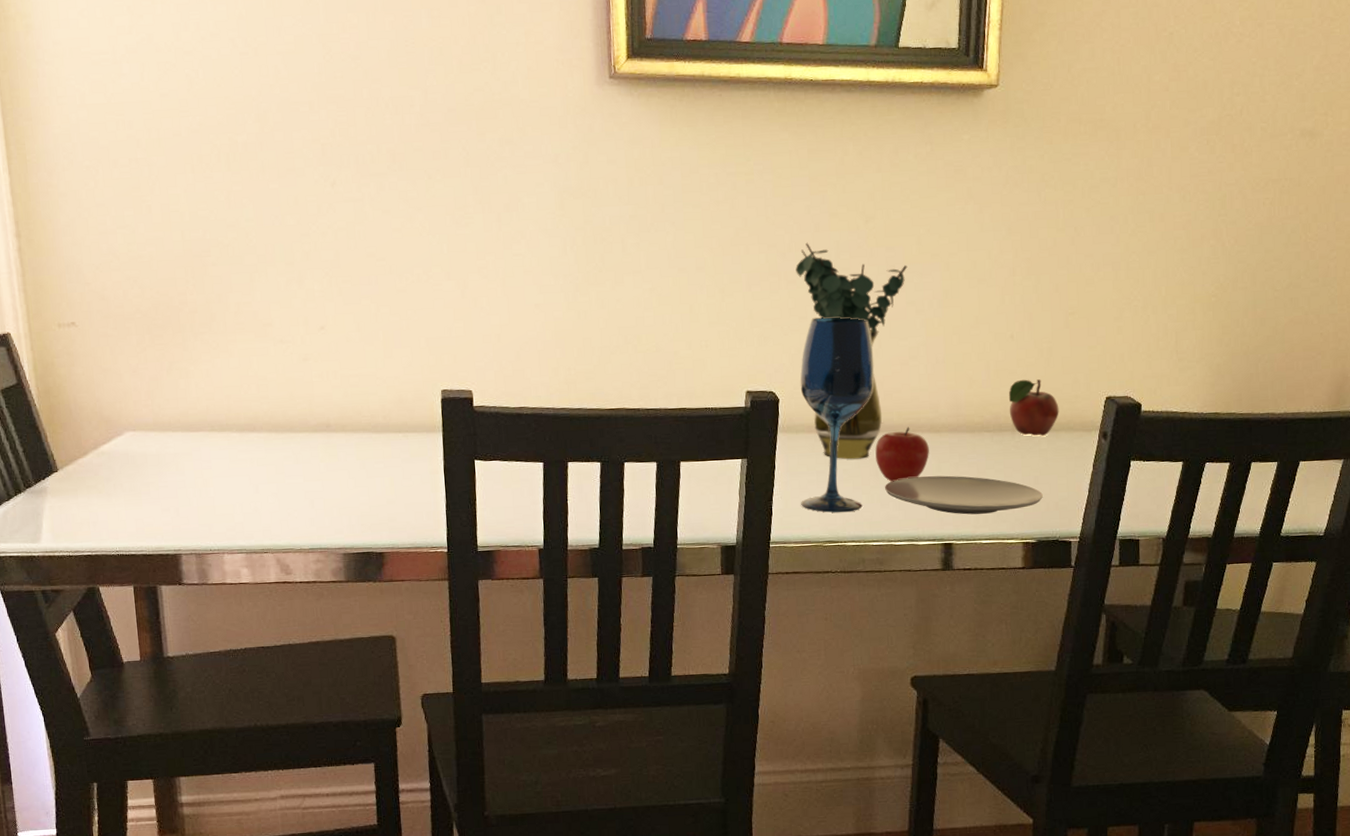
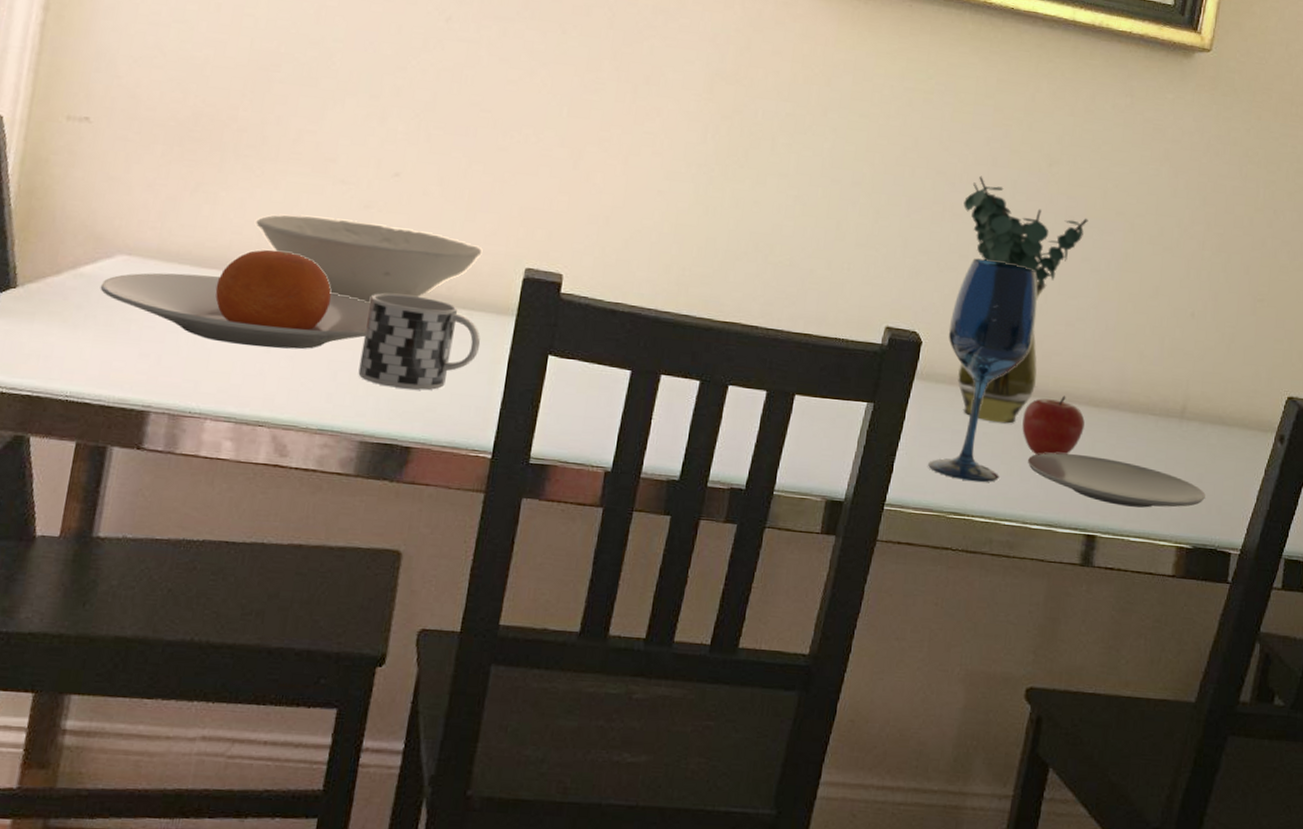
plate: none [119,407,328,490] -> present [100,249,372,350]
bowl: none [223,373,404,441] -> present [256,215,482,304]
cup: none [325,428,419,506] -> present [358,293,480,390]
fruit: present [1008,379,1059,436] -> none [1179,363,1235,429]

